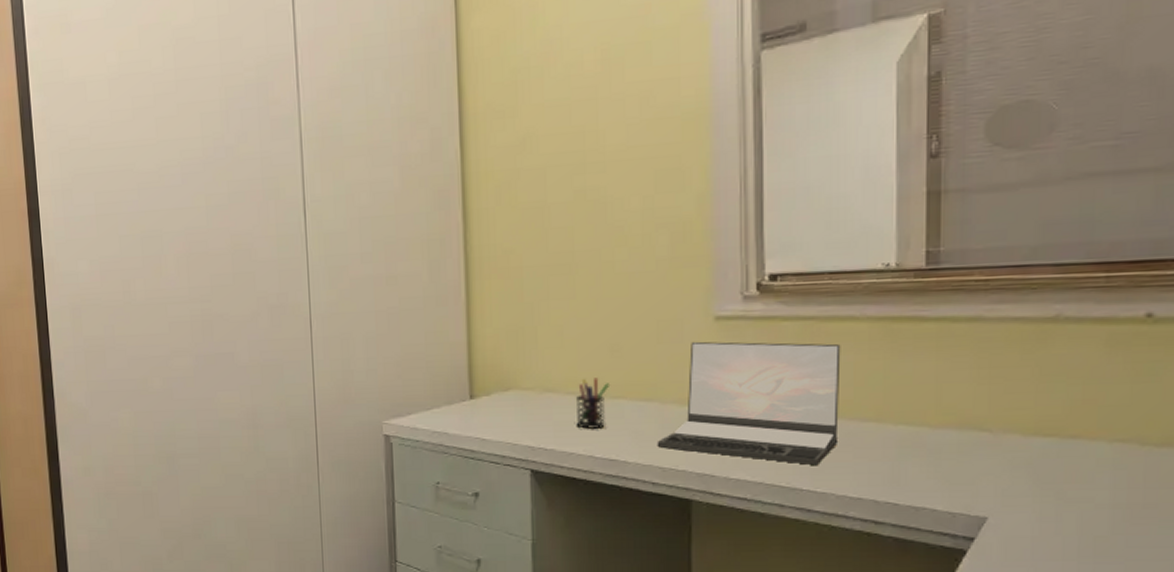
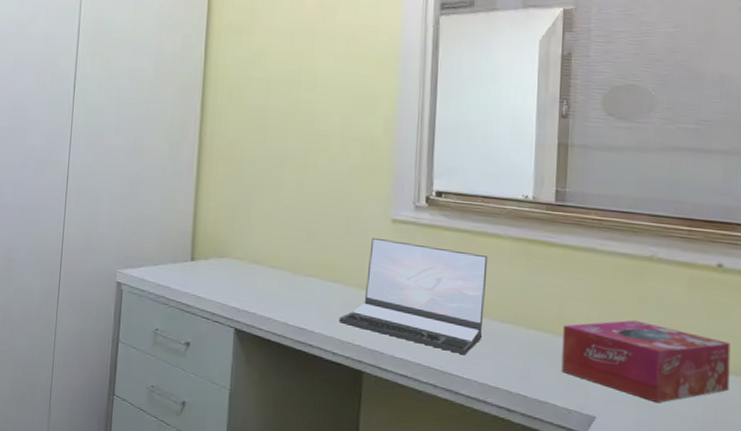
pen holder: present [576,377,611,429] -> none [276,256,306,300]
tissue box: none [941,397,1164,492] -> present [561,320,731,403]

